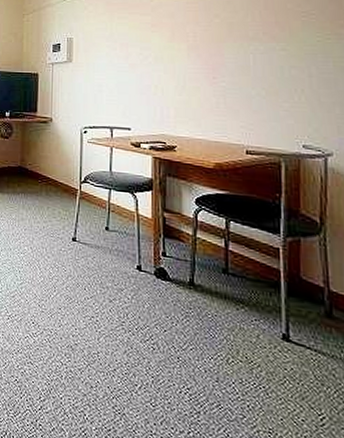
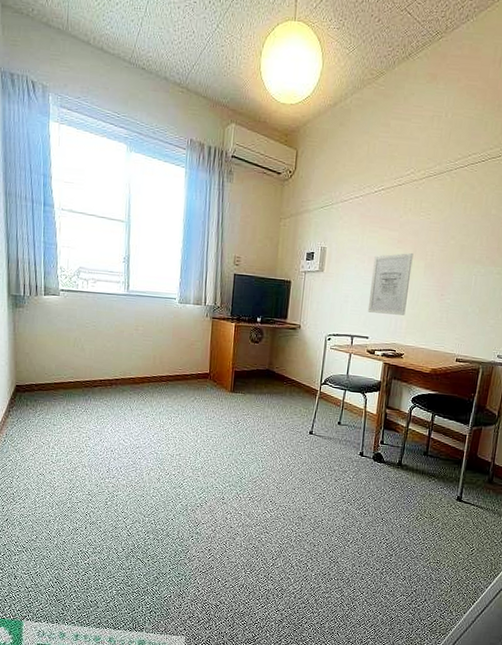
wall art: none [126,36,172,103] -> present [367,253,414,315]

